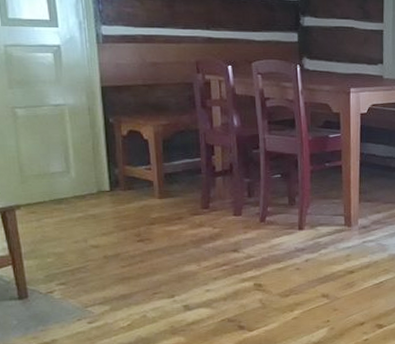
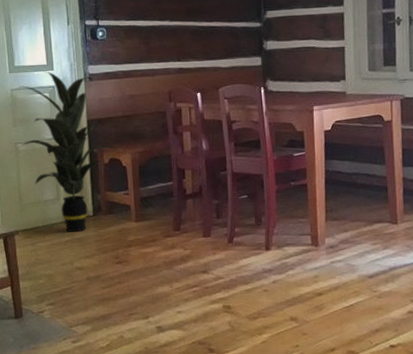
indoor plant: none [14,27,140,208] -> present [19,71,120,232]

